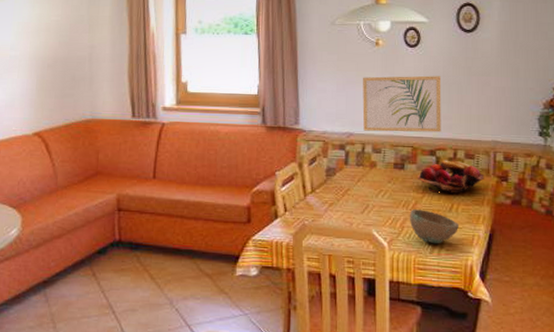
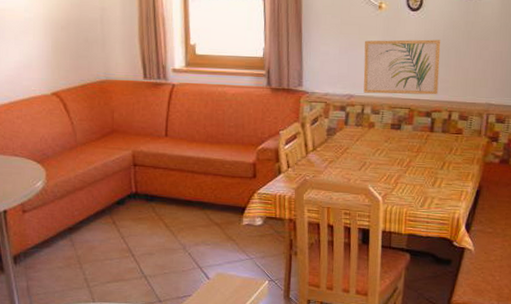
bowl: present [409,209,460,244] -> none [403,167,450,199]
fruit basket: present [418,160,484,194] -> none [413,121,476,153]

